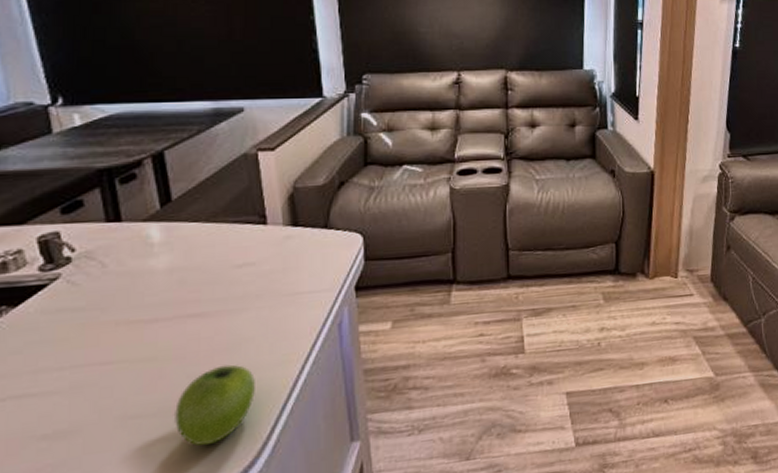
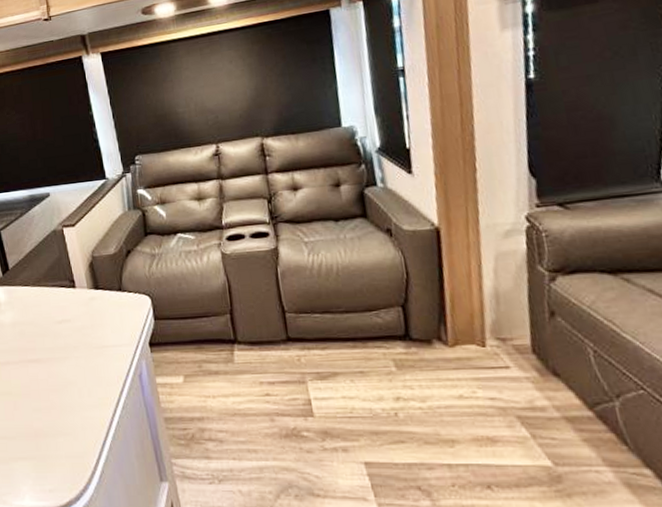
fruit: present [175,364,255,446] -> none [27,403,82,468]

